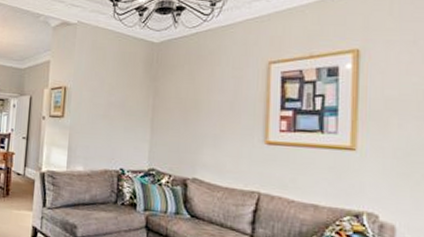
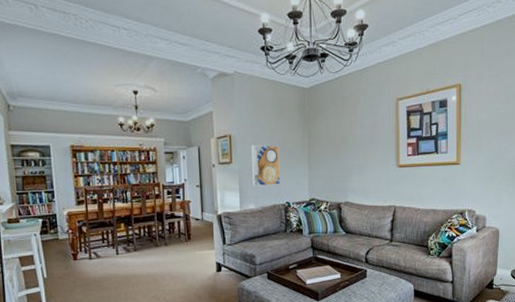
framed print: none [84,100,118,148] -> present [252,145,280,186]

